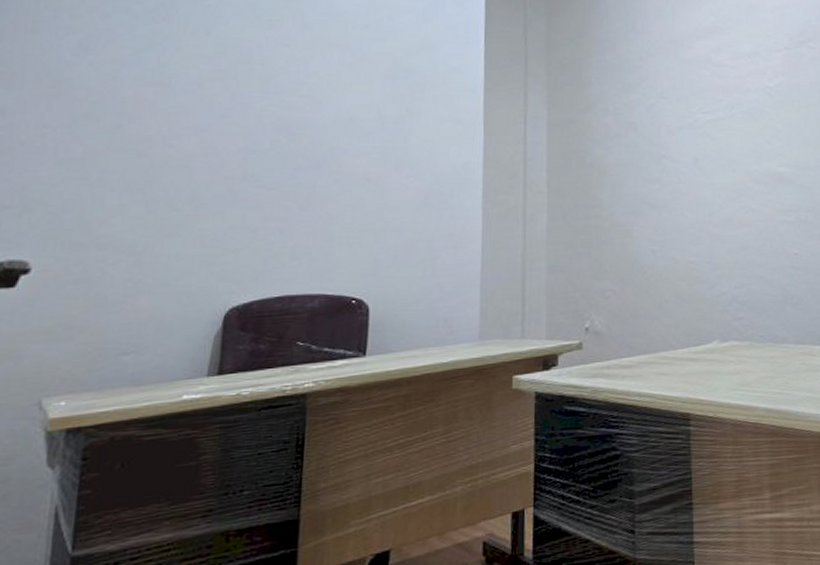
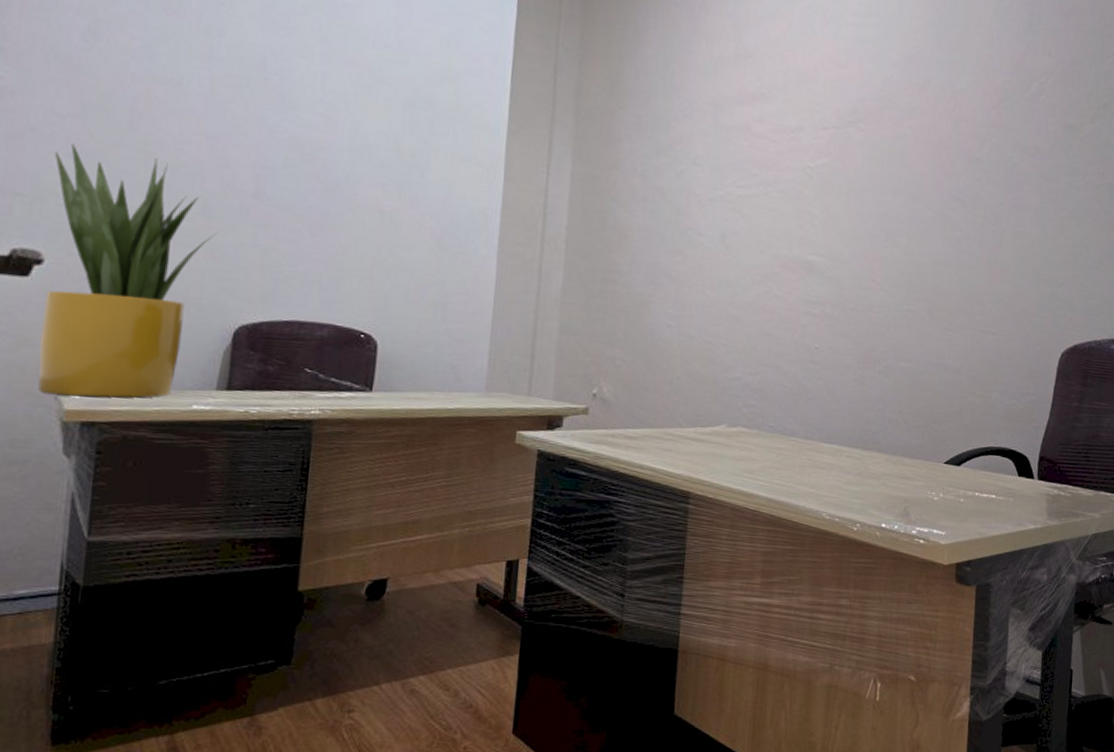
planter: none [21,152,206,405] -> present [38,143,217,398]

